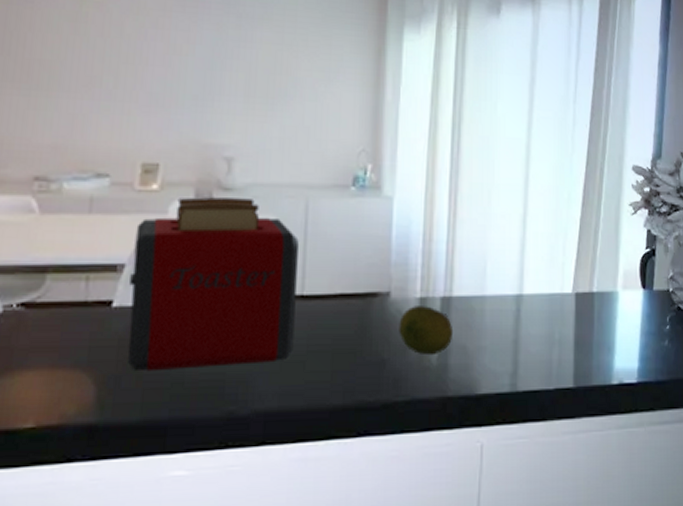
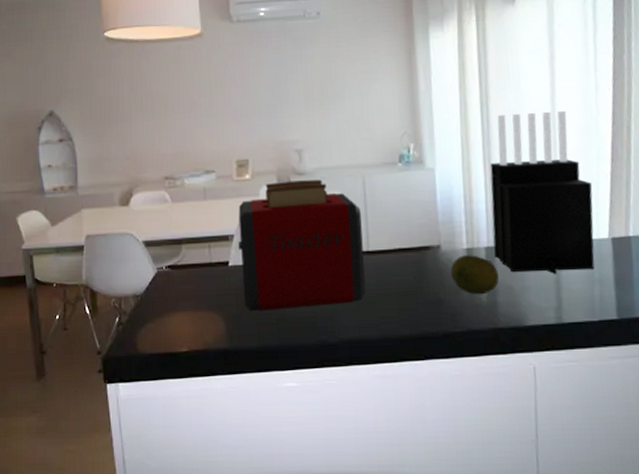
knife block: none [449,141,561,332] -> present [490,110,595,274]

